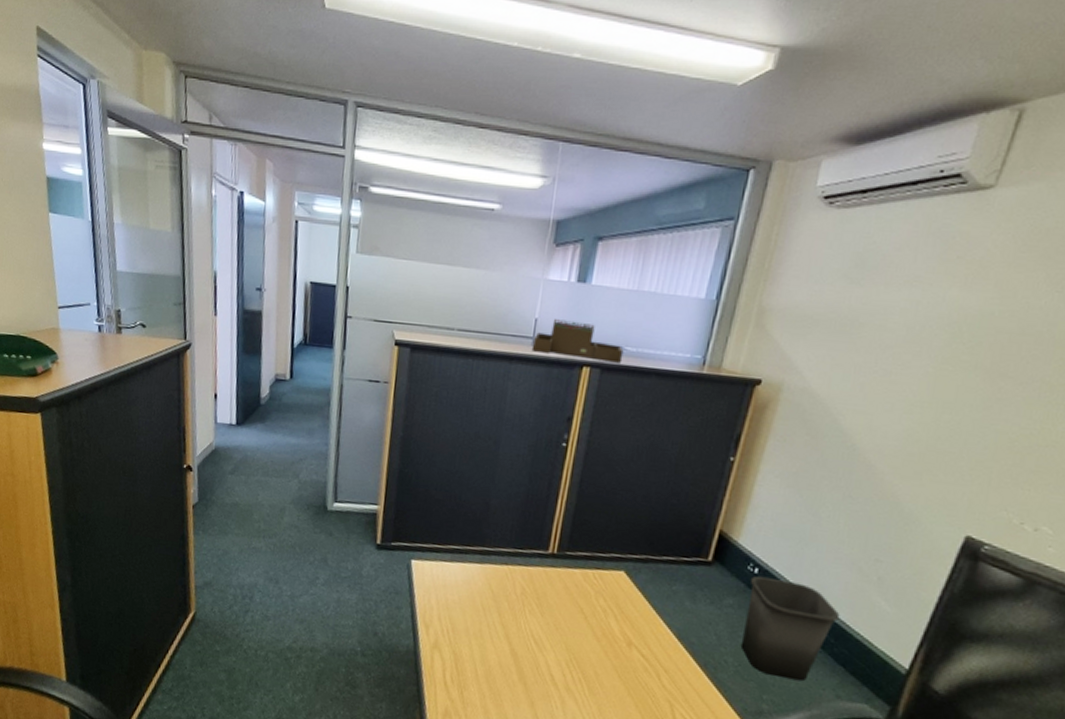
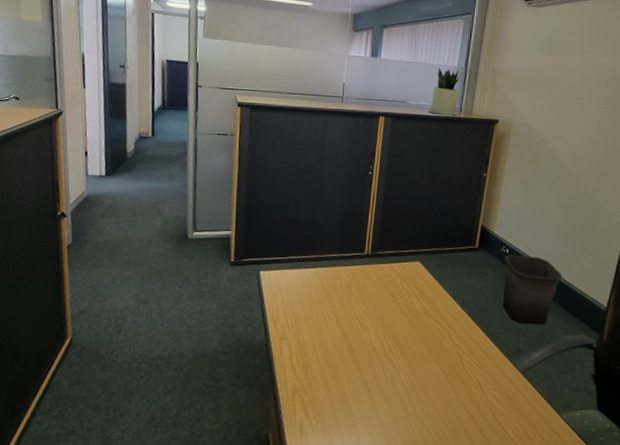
architectural model: present [531,319,624,365] -> none [342,83,407,114]
planter: none [653,300,711,372] -> present [427,68,462,117]

